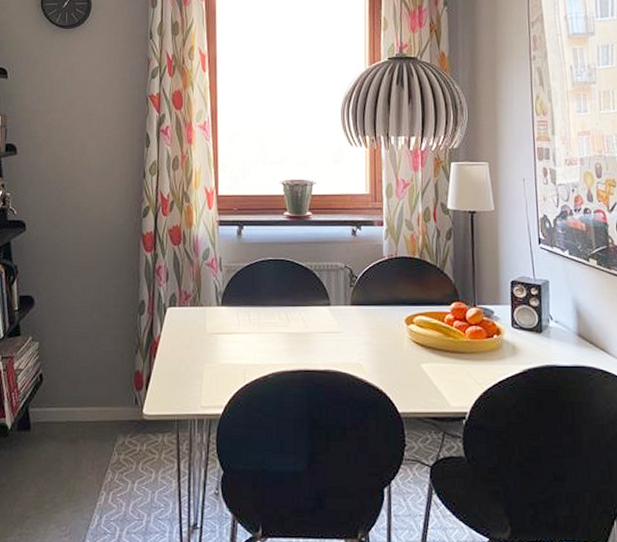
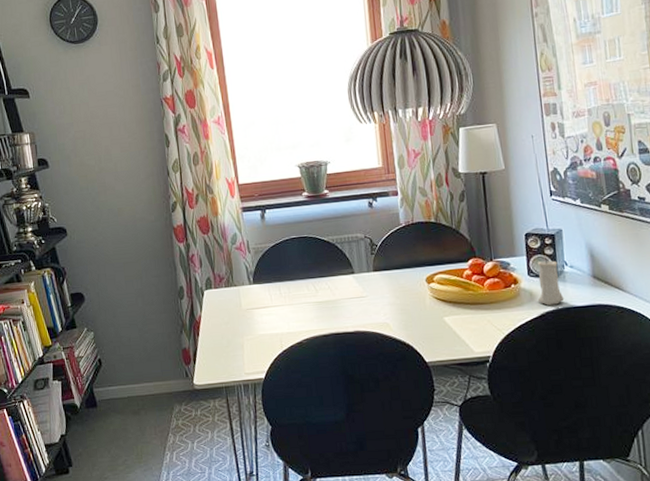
candle: none [521,310,548,362] -> present [538,258,565,305]

